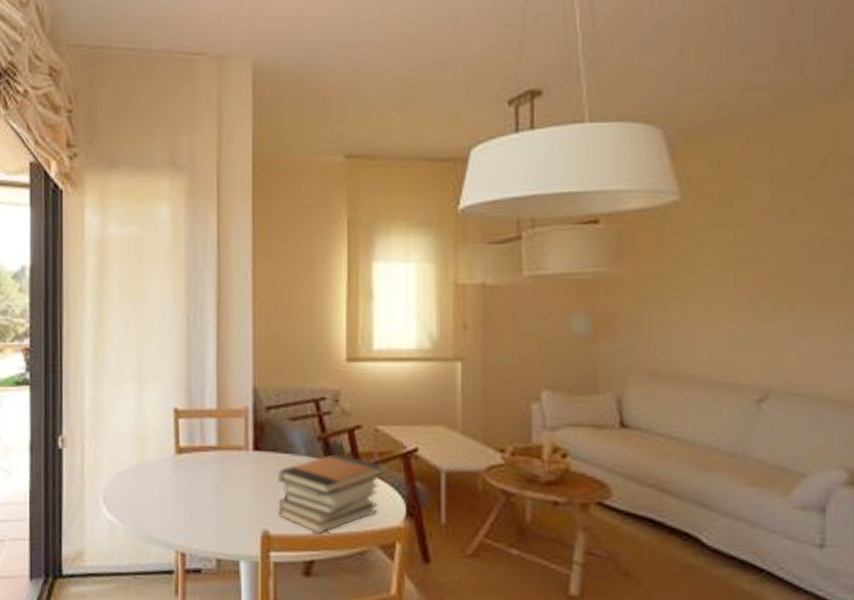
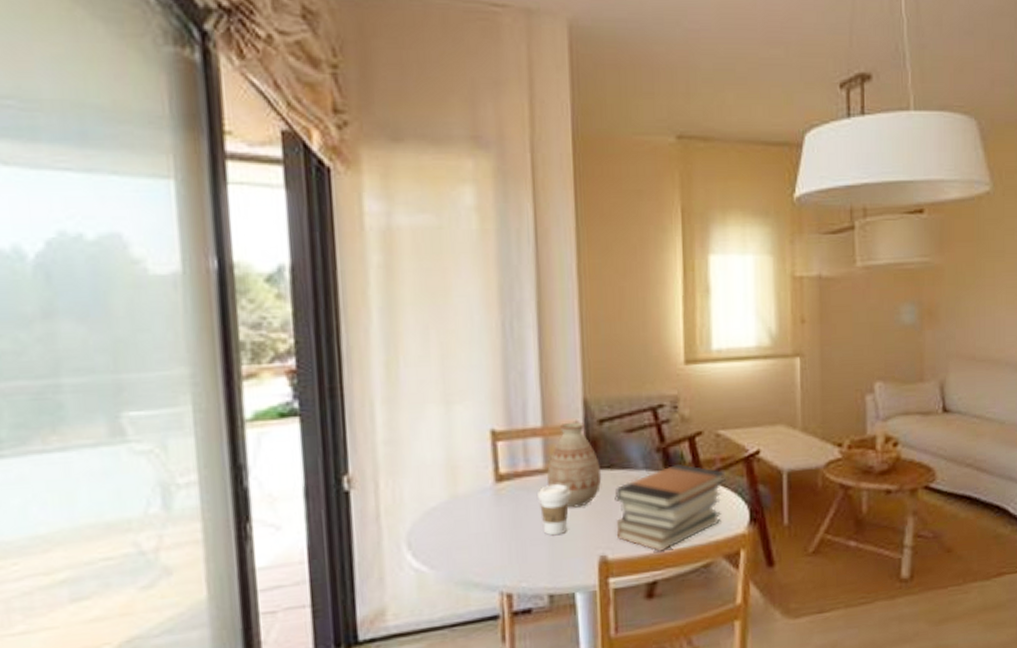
coffee cup: none [210,461,240,507] -> present [536,484,571,536]
vase: none [219,407,267,484] -> present [546,422,602,508]

